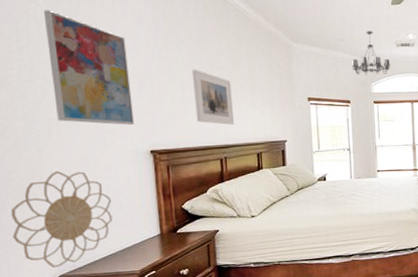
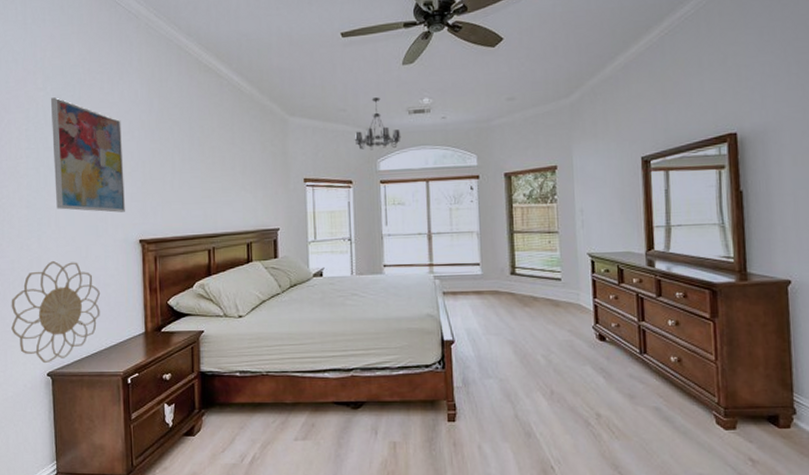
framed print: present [192,69,234,125] -> none [184,150,223,211]

